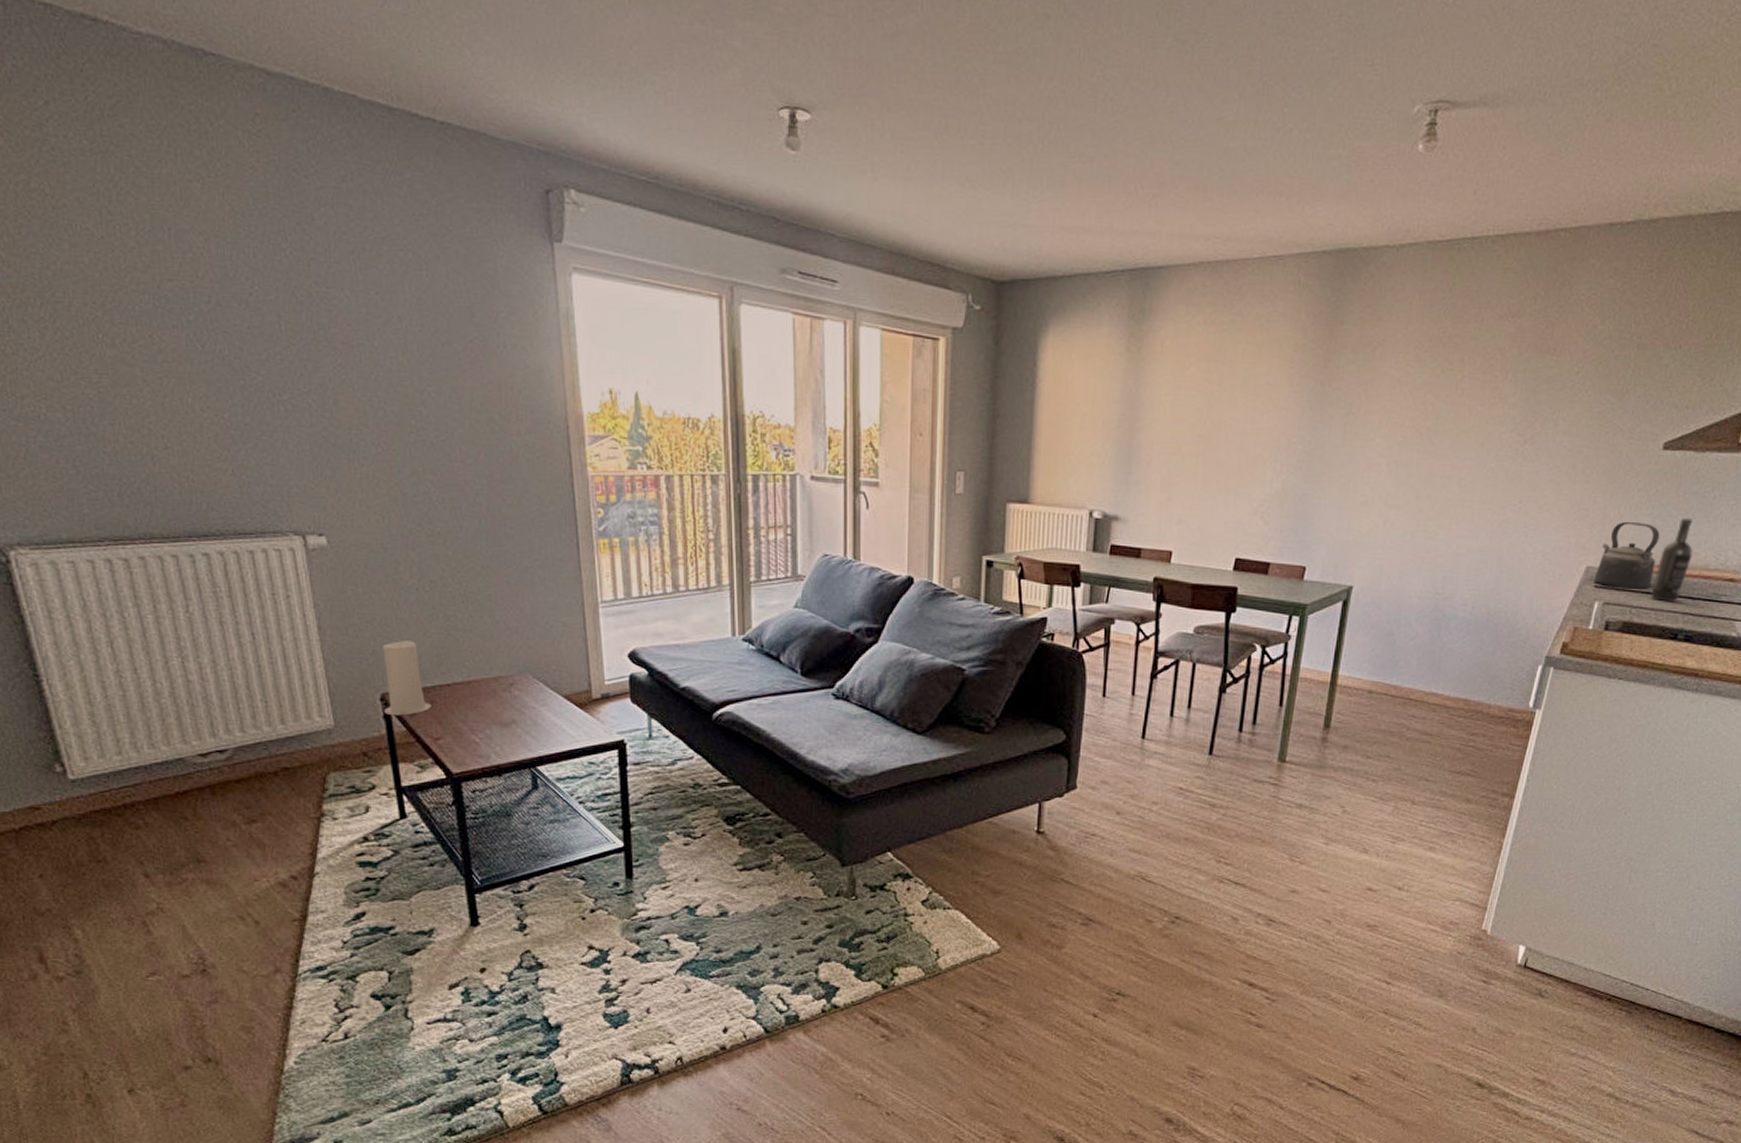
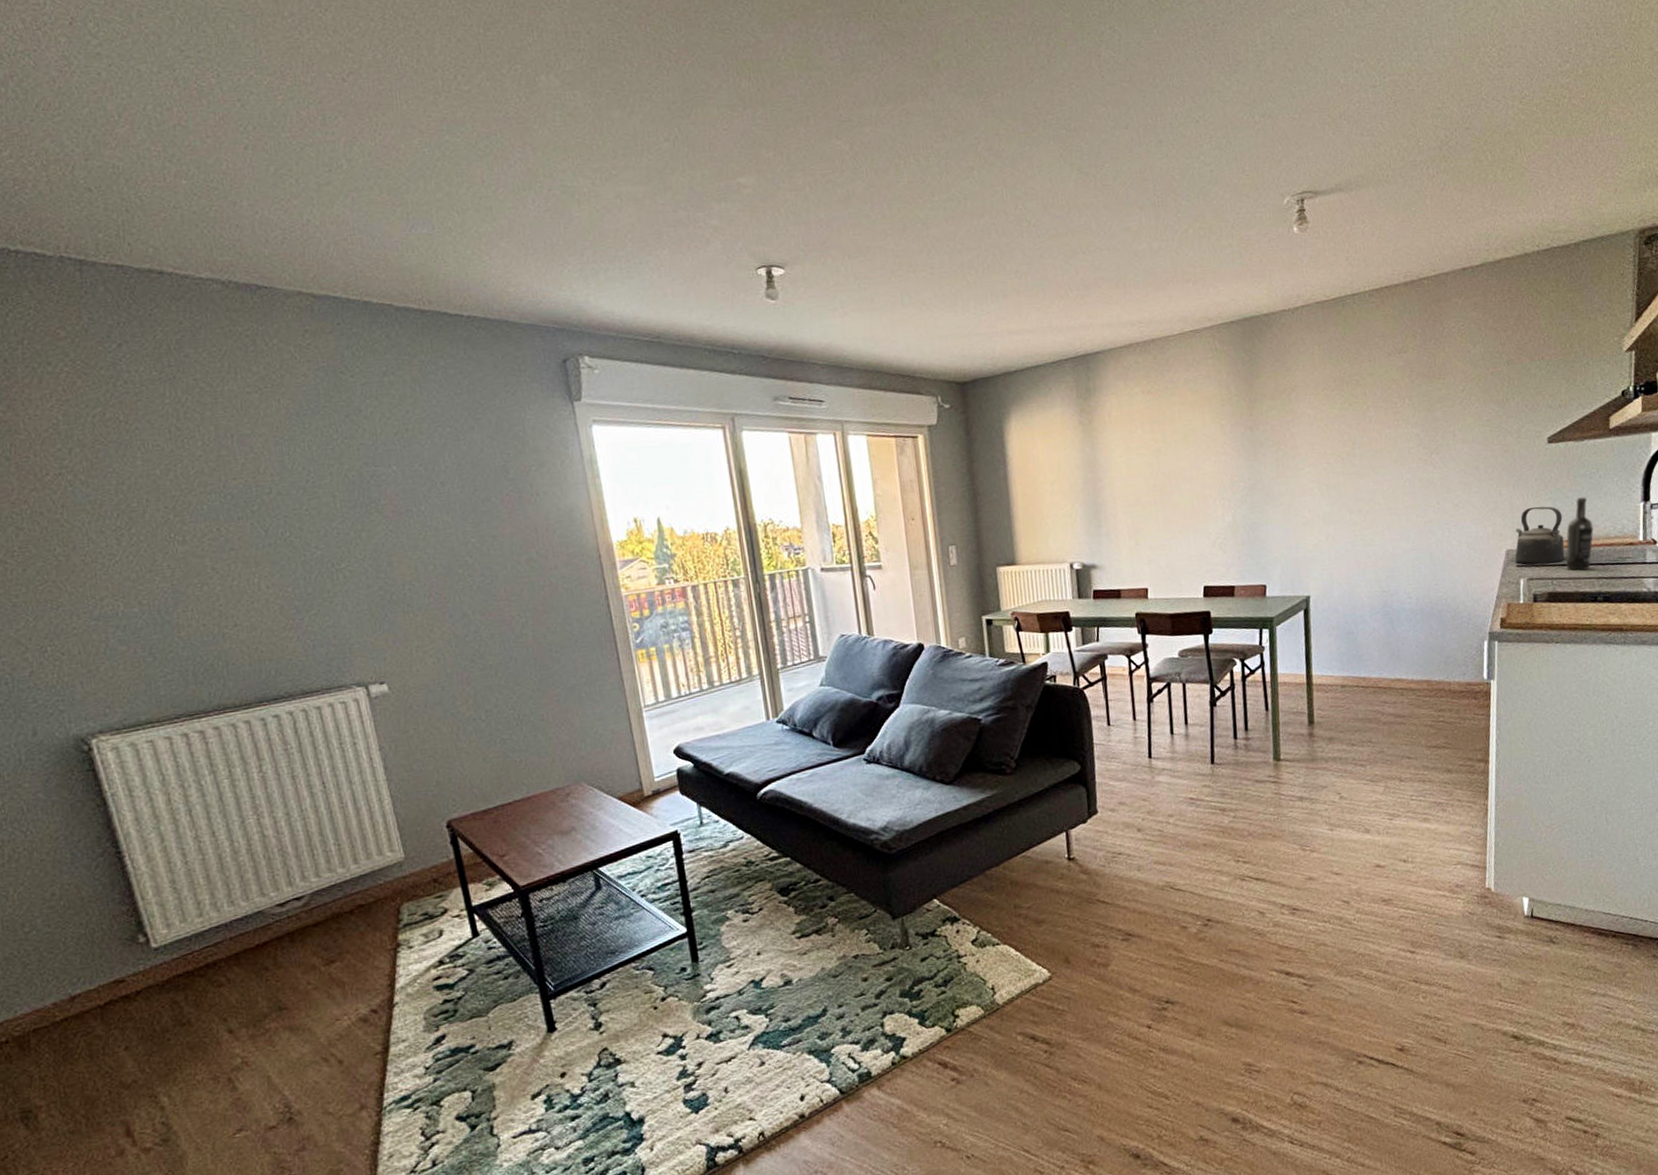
candle: present [382,641,432,716] -> none [445,767,495,841]

